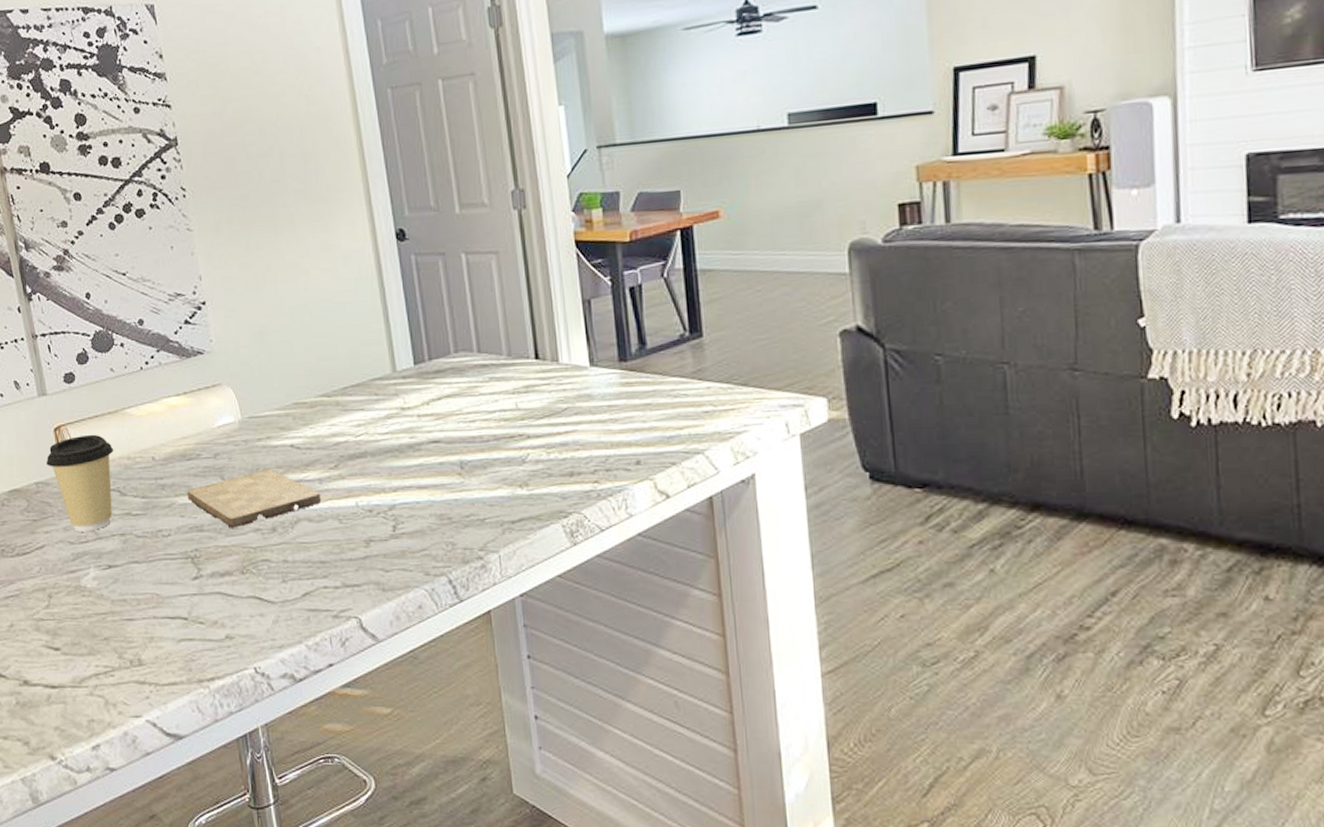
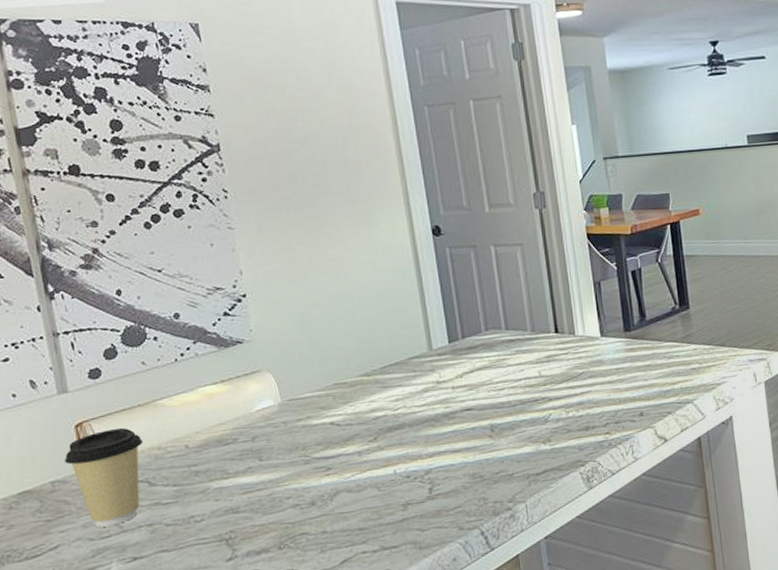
cutting board: present [187,469,322,528] -> none [222,447,361,507]

